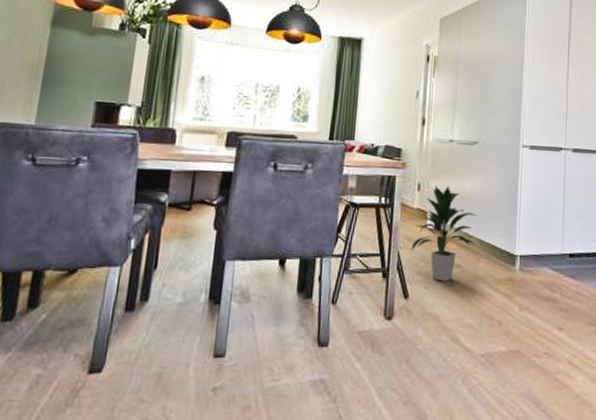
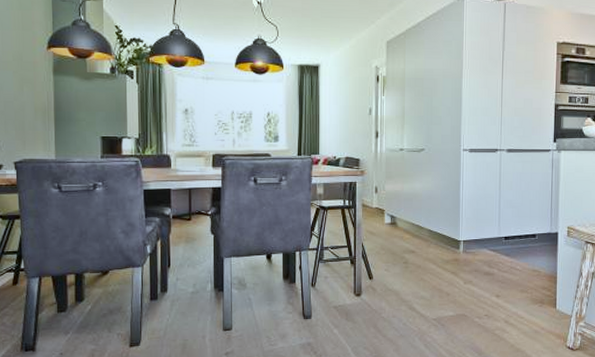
indoor plant: present [411,185,477,282] -> none [372,188,427,265]

